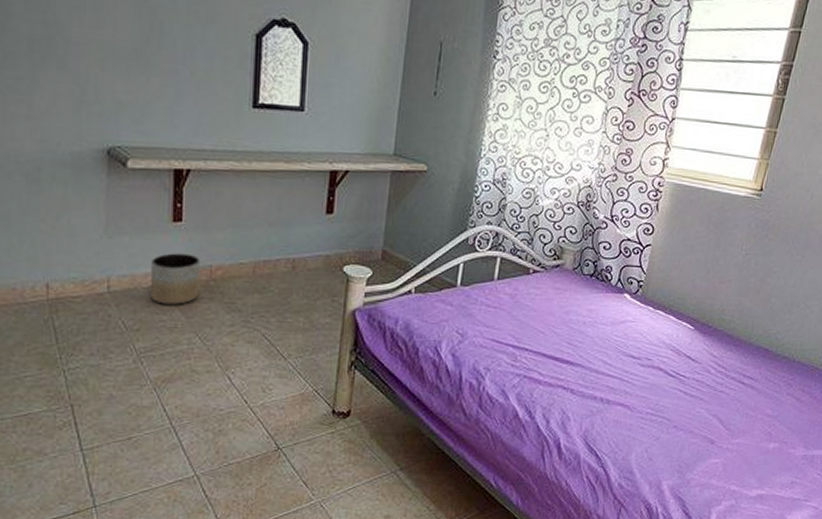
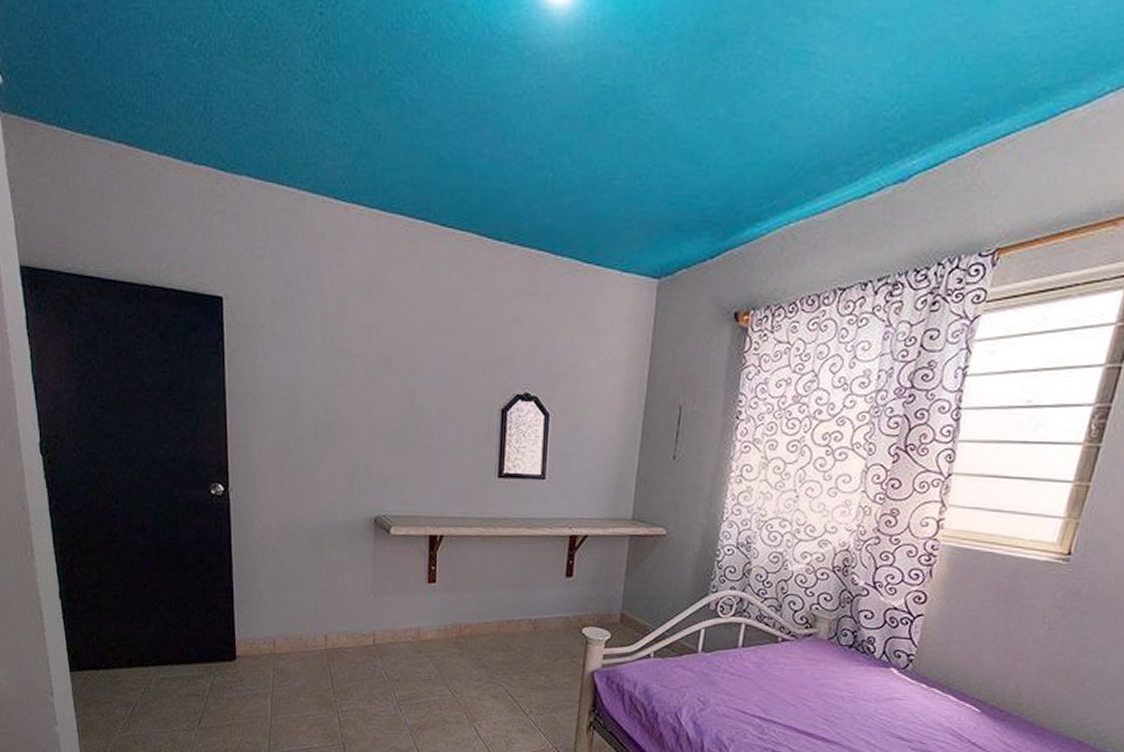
planter: present [149,253,200,305] -> none [408,611,451,659]

